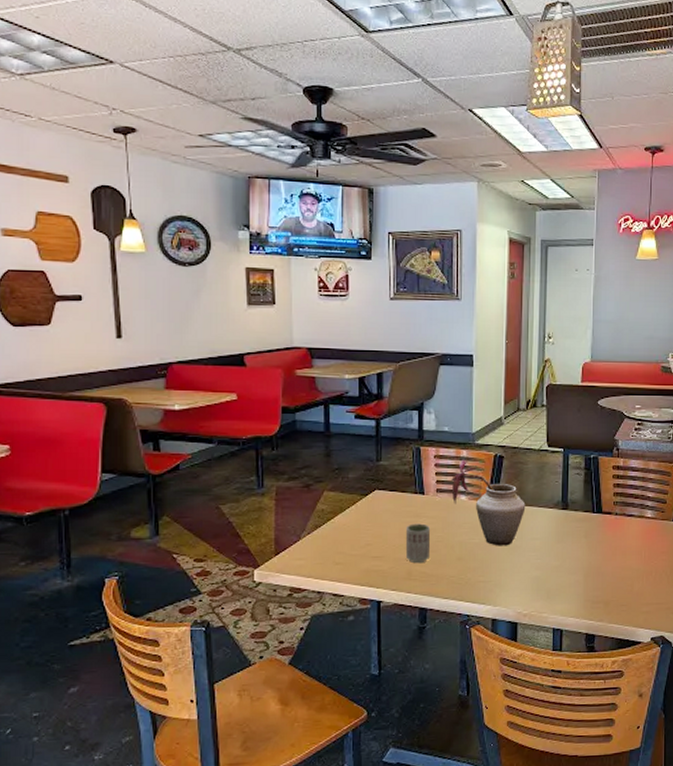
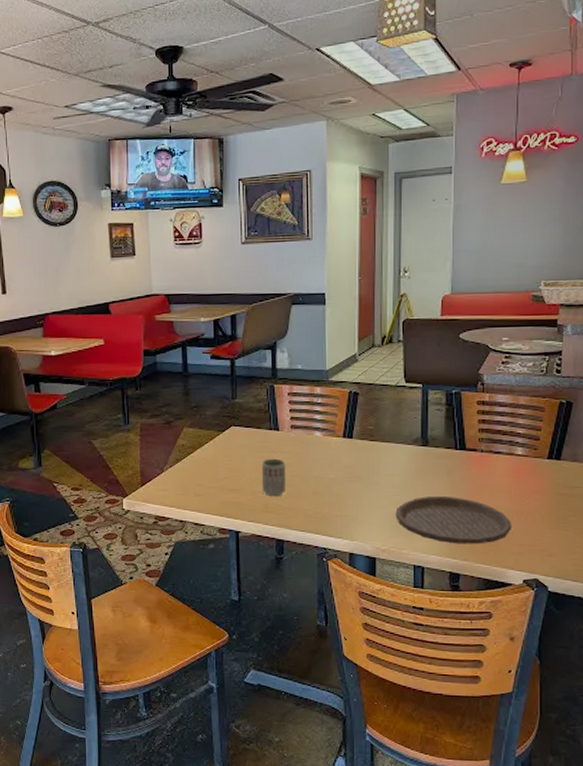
vase: present [451,459,526,546] -> none [305,396,383,482]
plate: none [537,559,641,606] -> present [395,496,511,544]

